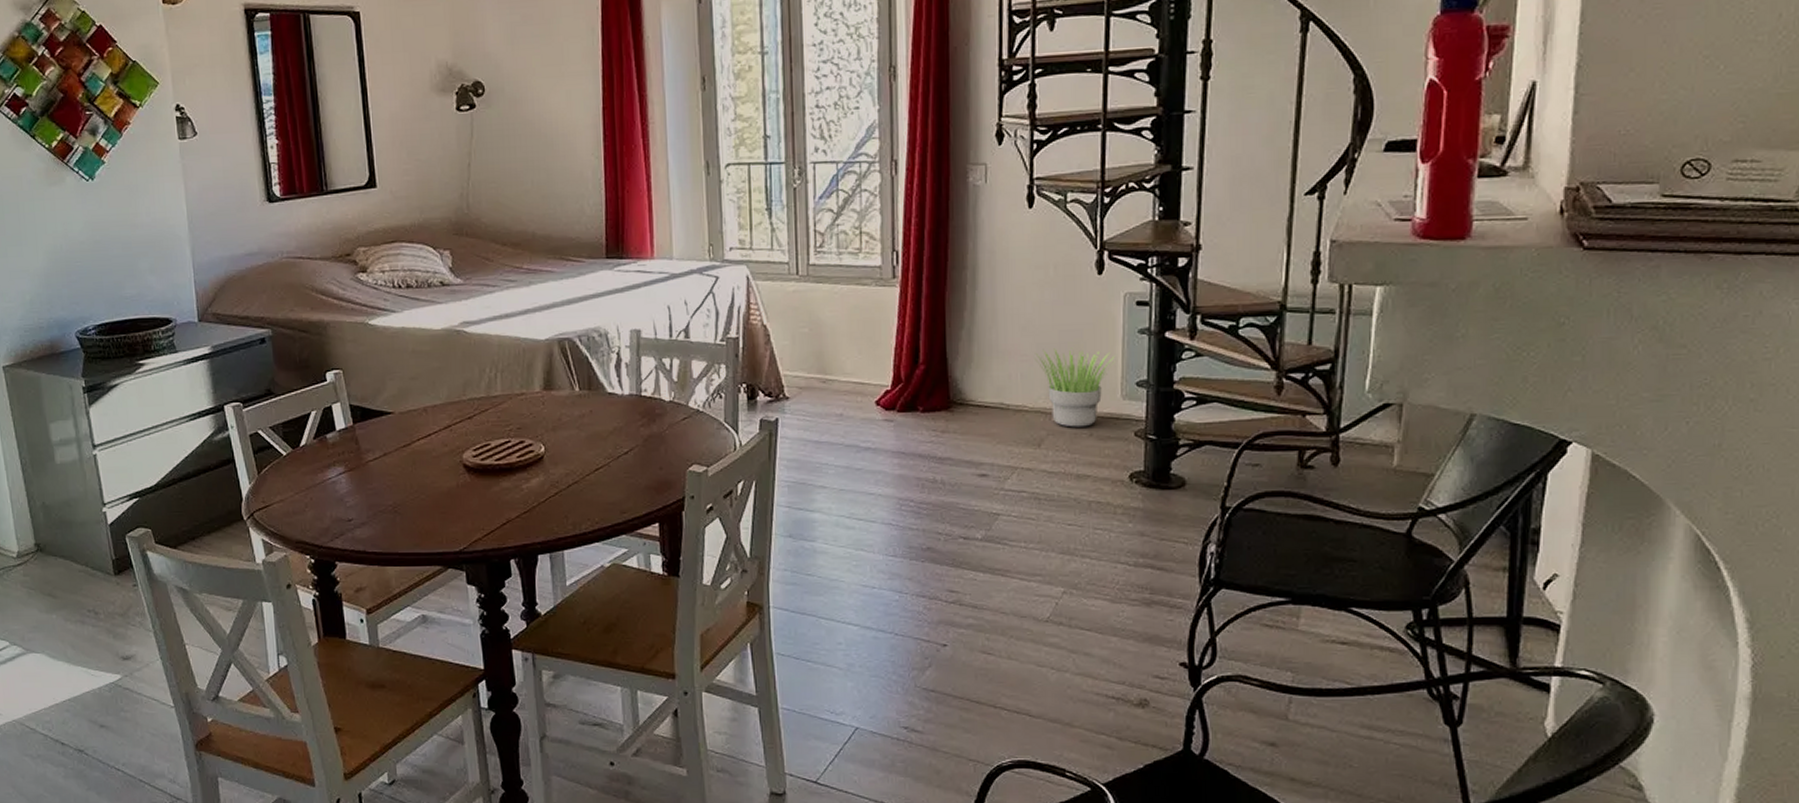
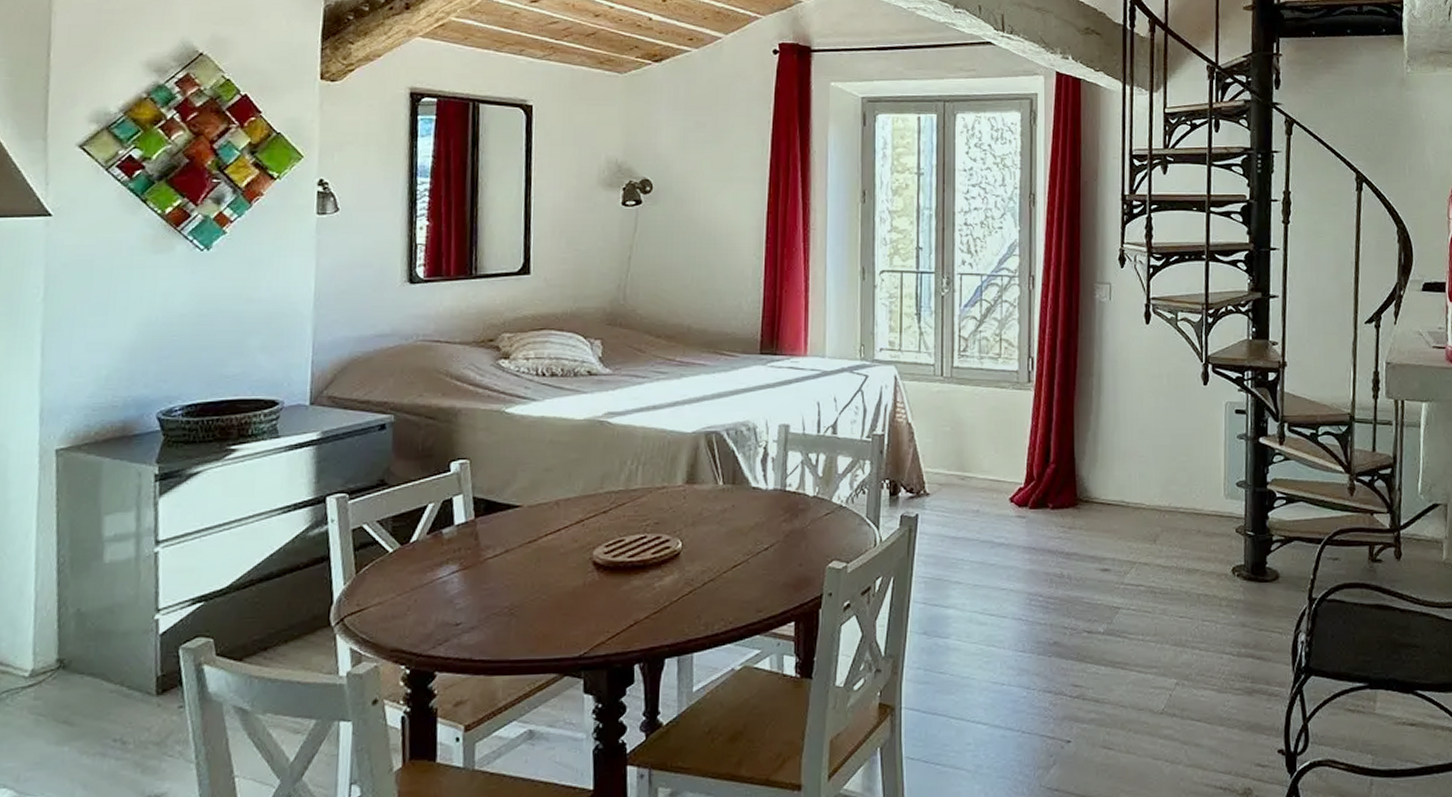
potted plant: present [1035,348,1115,428] -> none [1151,450,1219,524]

